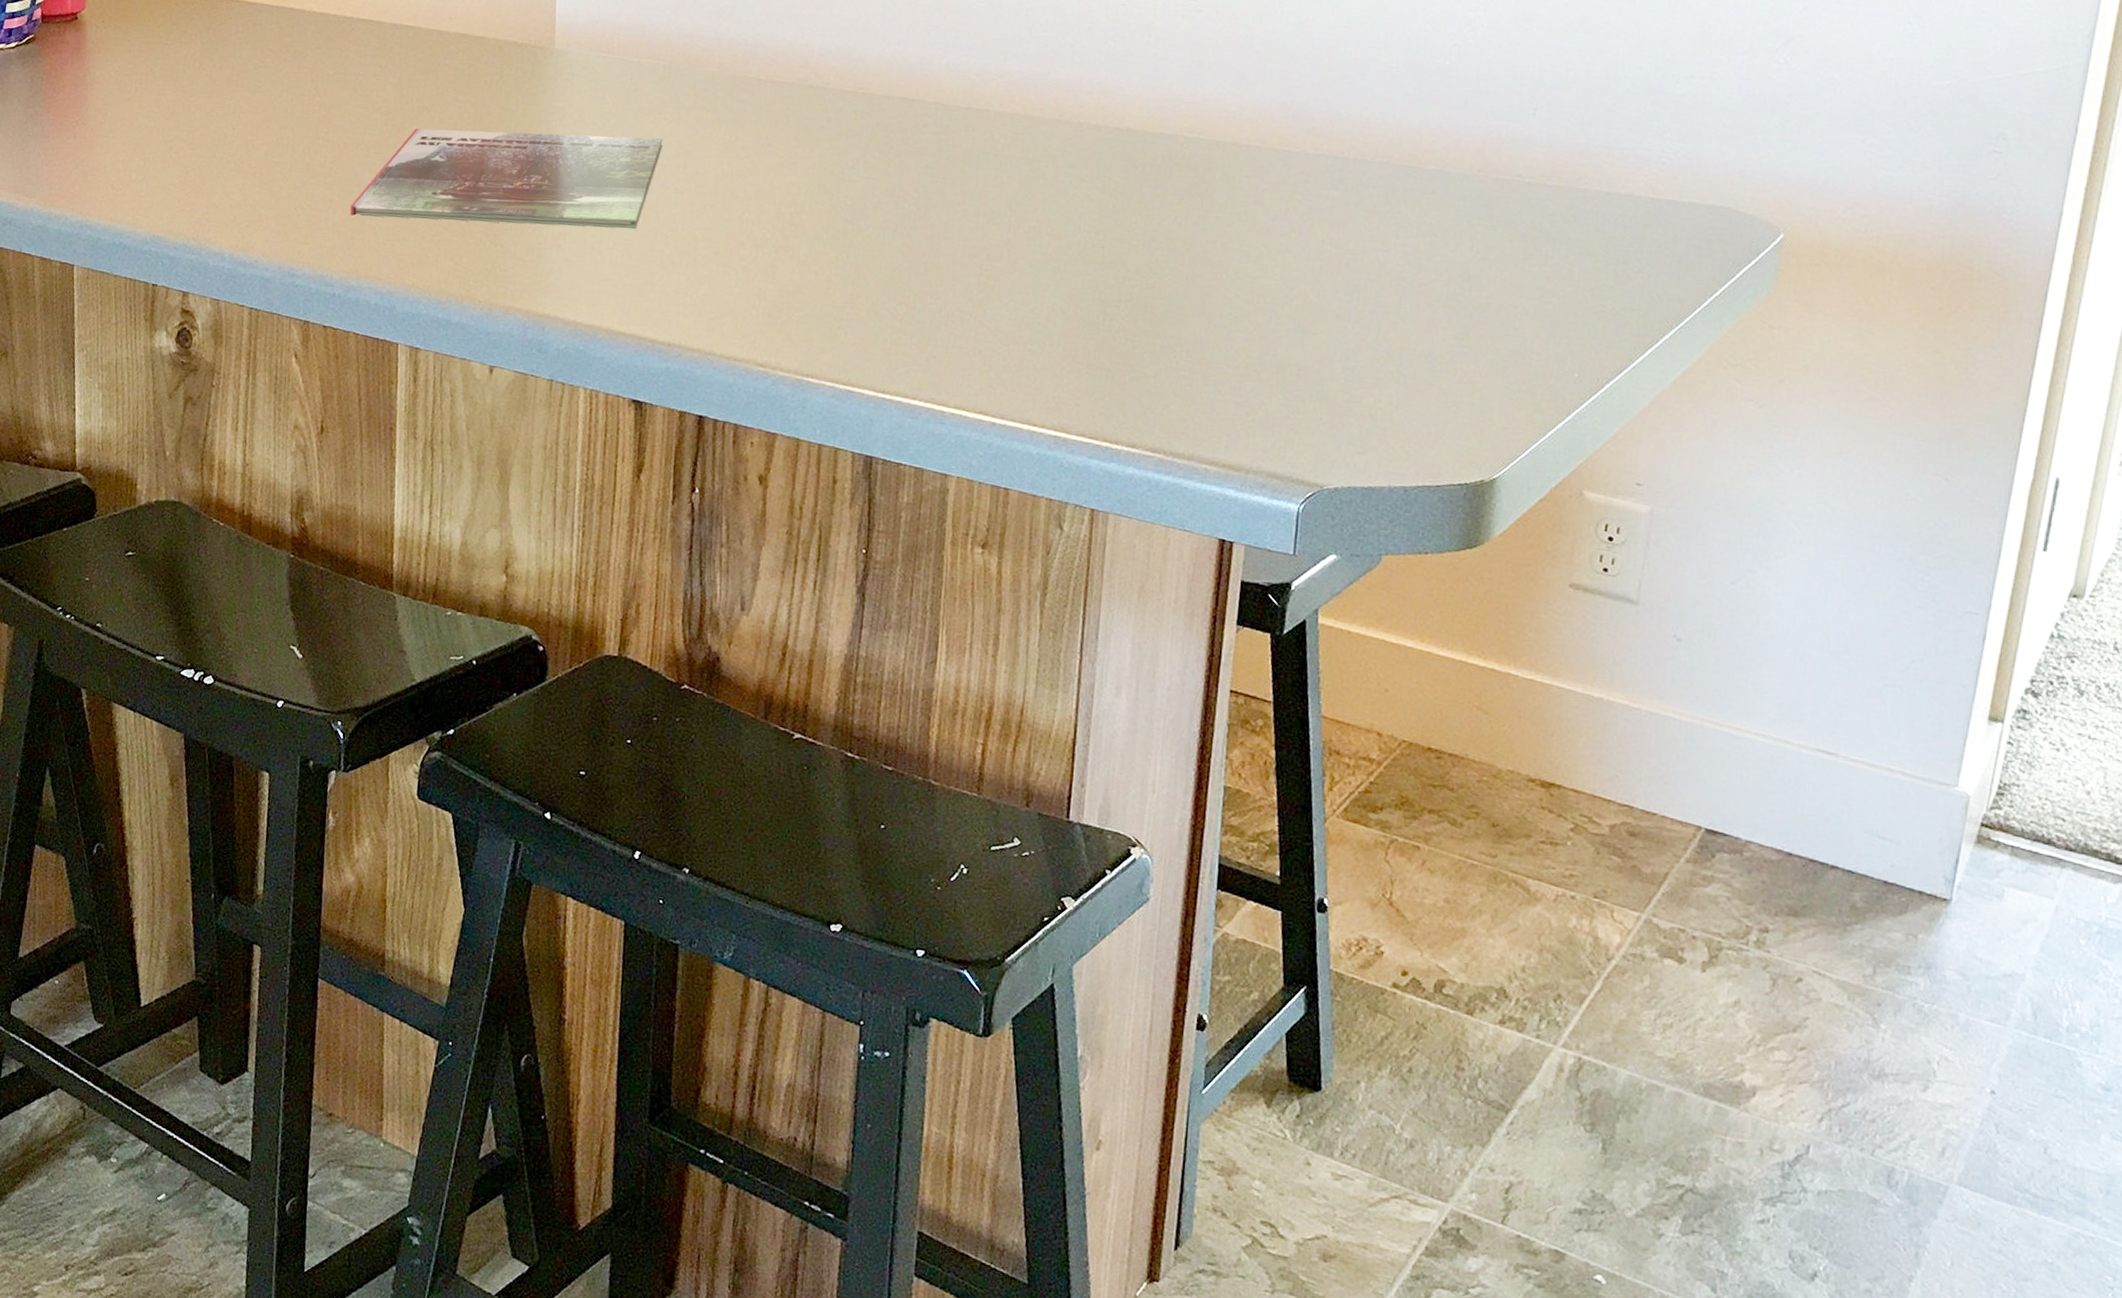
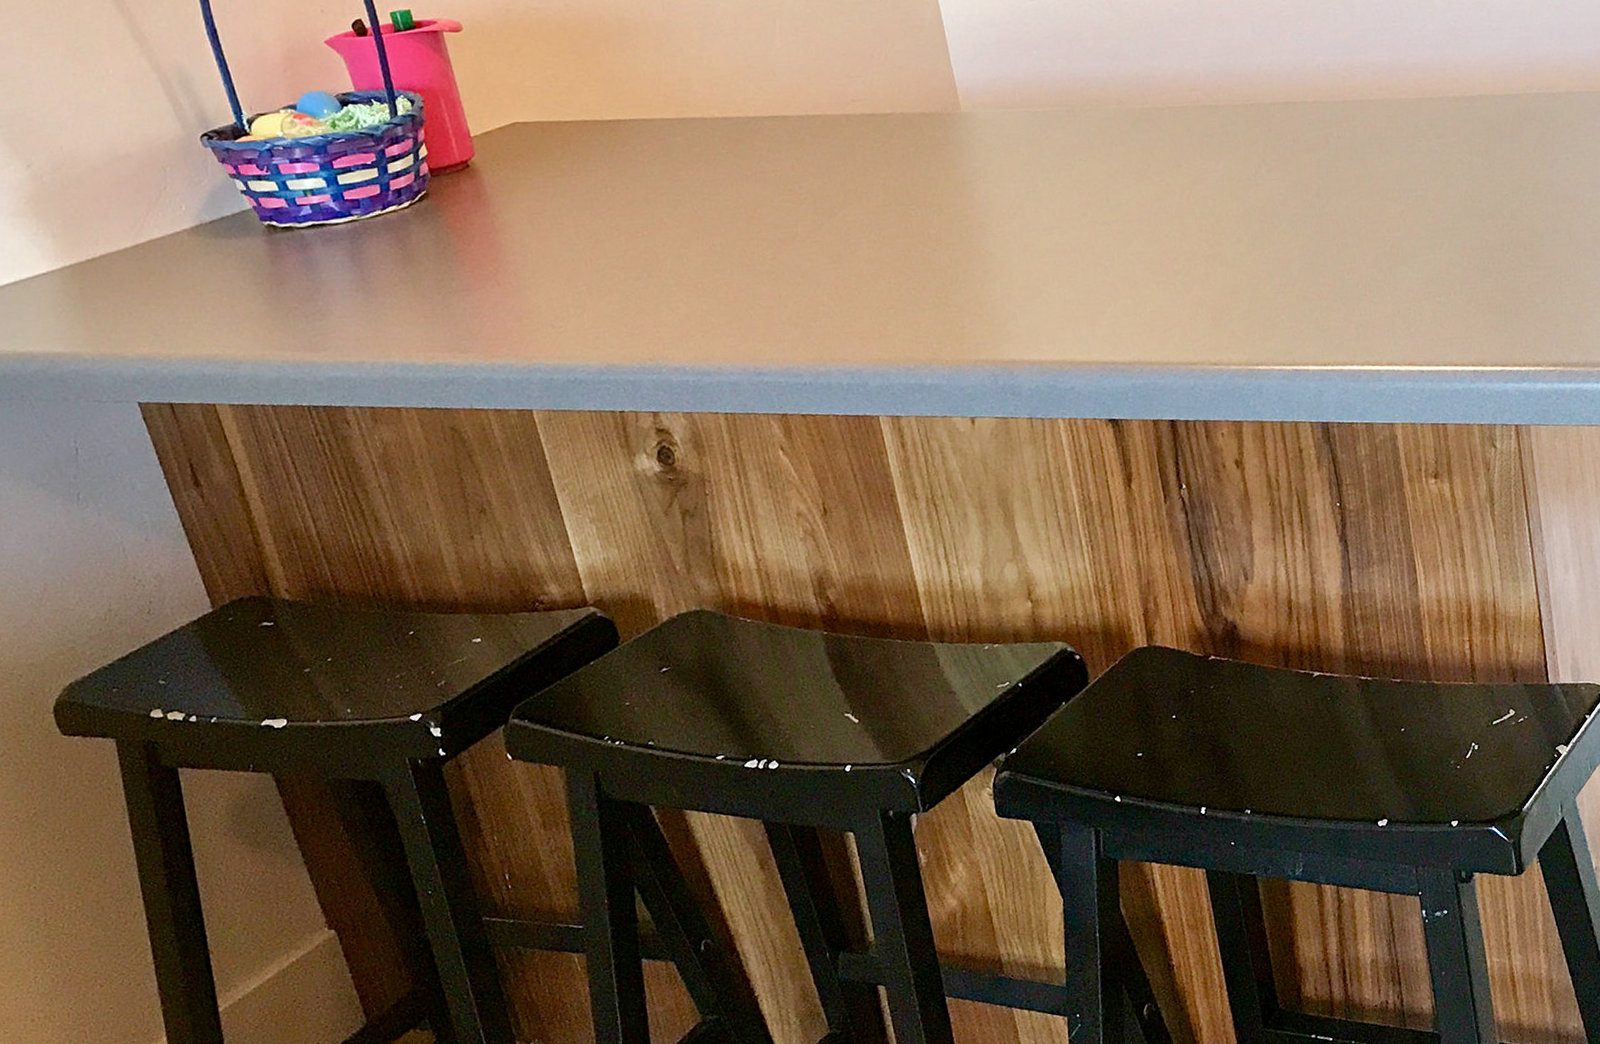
magazine: present [350,128,663,229] -> none [800,178,1083,306]

